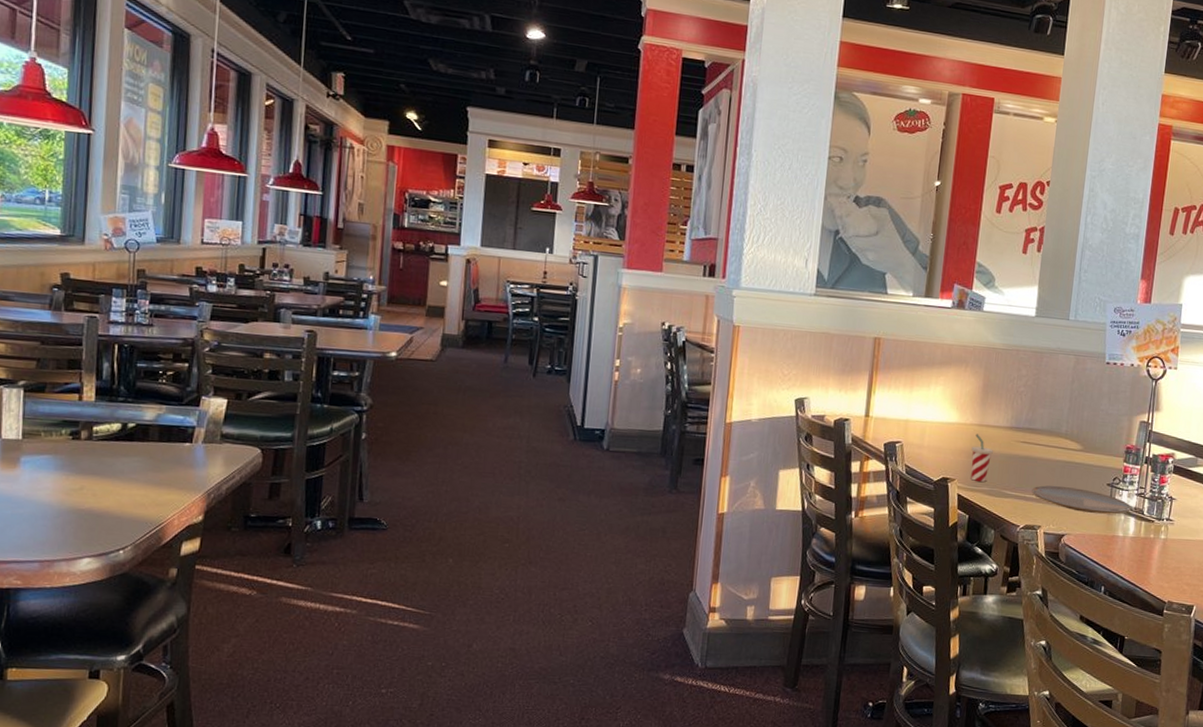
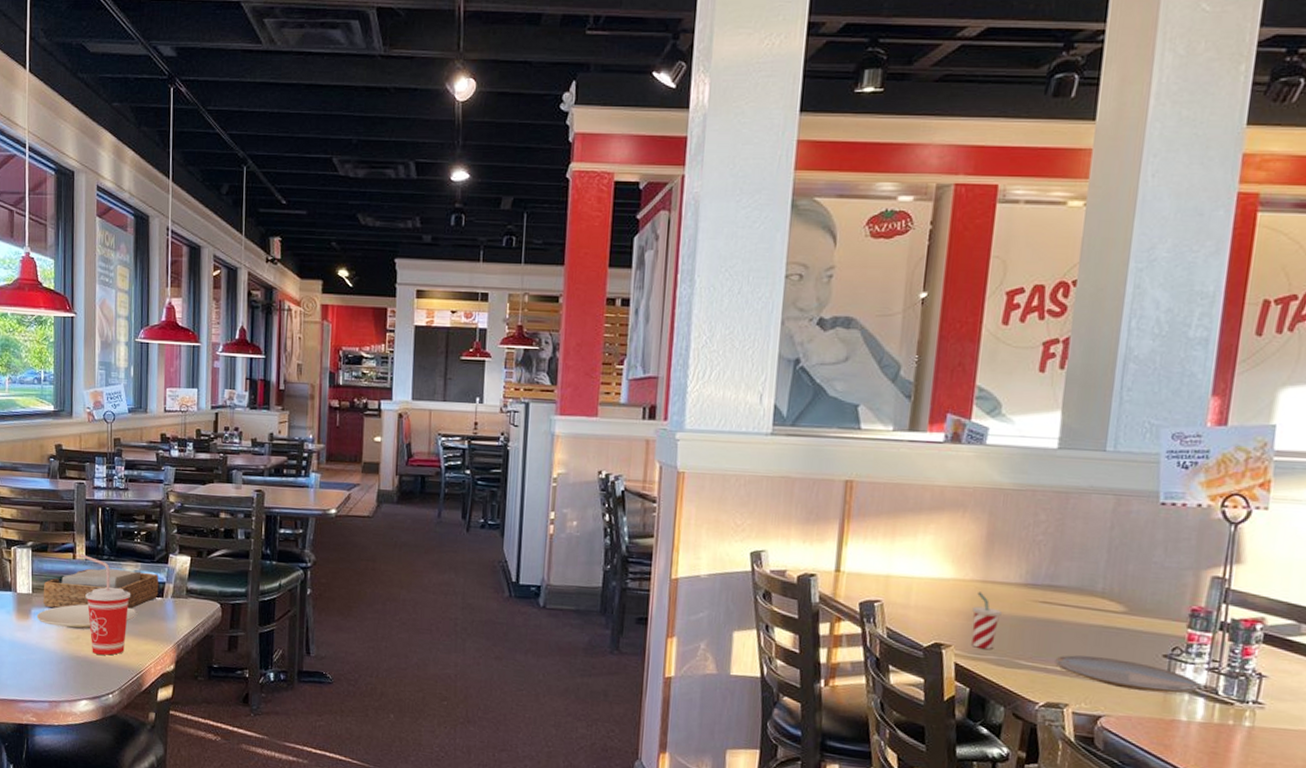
plate: none [27,450,158,479] -> present [36,604,137,630]
napkin holder: none [36,411,188,456] -> present [42,568,159,609]
beverage cup: none [87,395,152,507] -> present [80,554,131,655]

